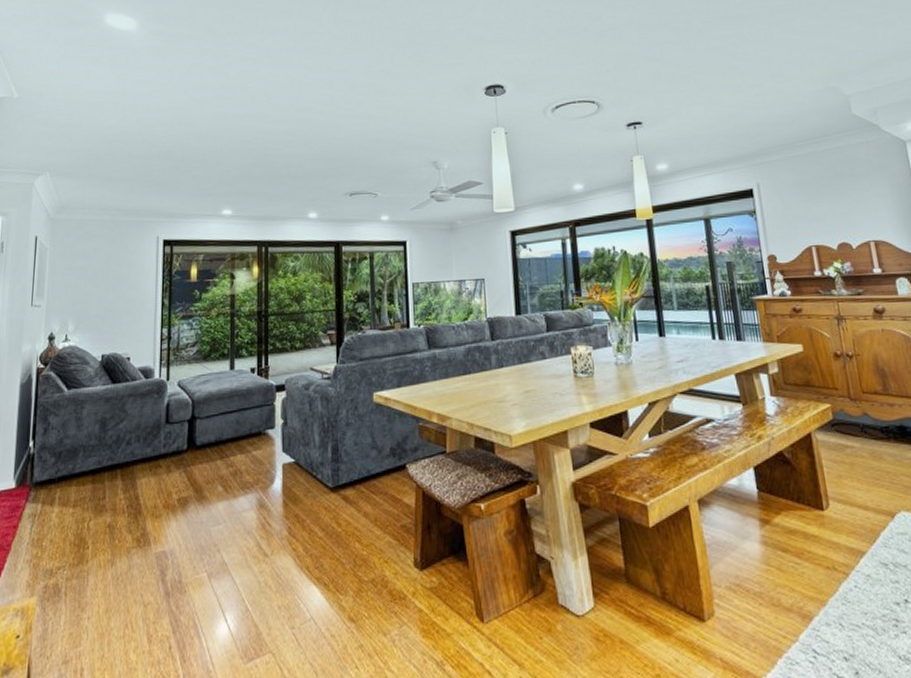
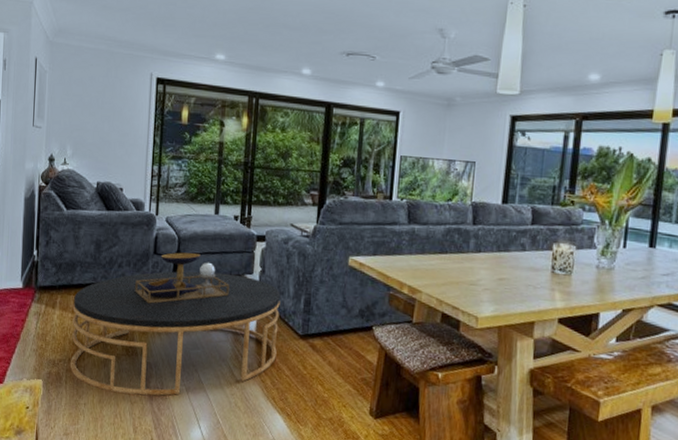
coffee table: none [70,415,307,597] -> present [69,252,281,396]

